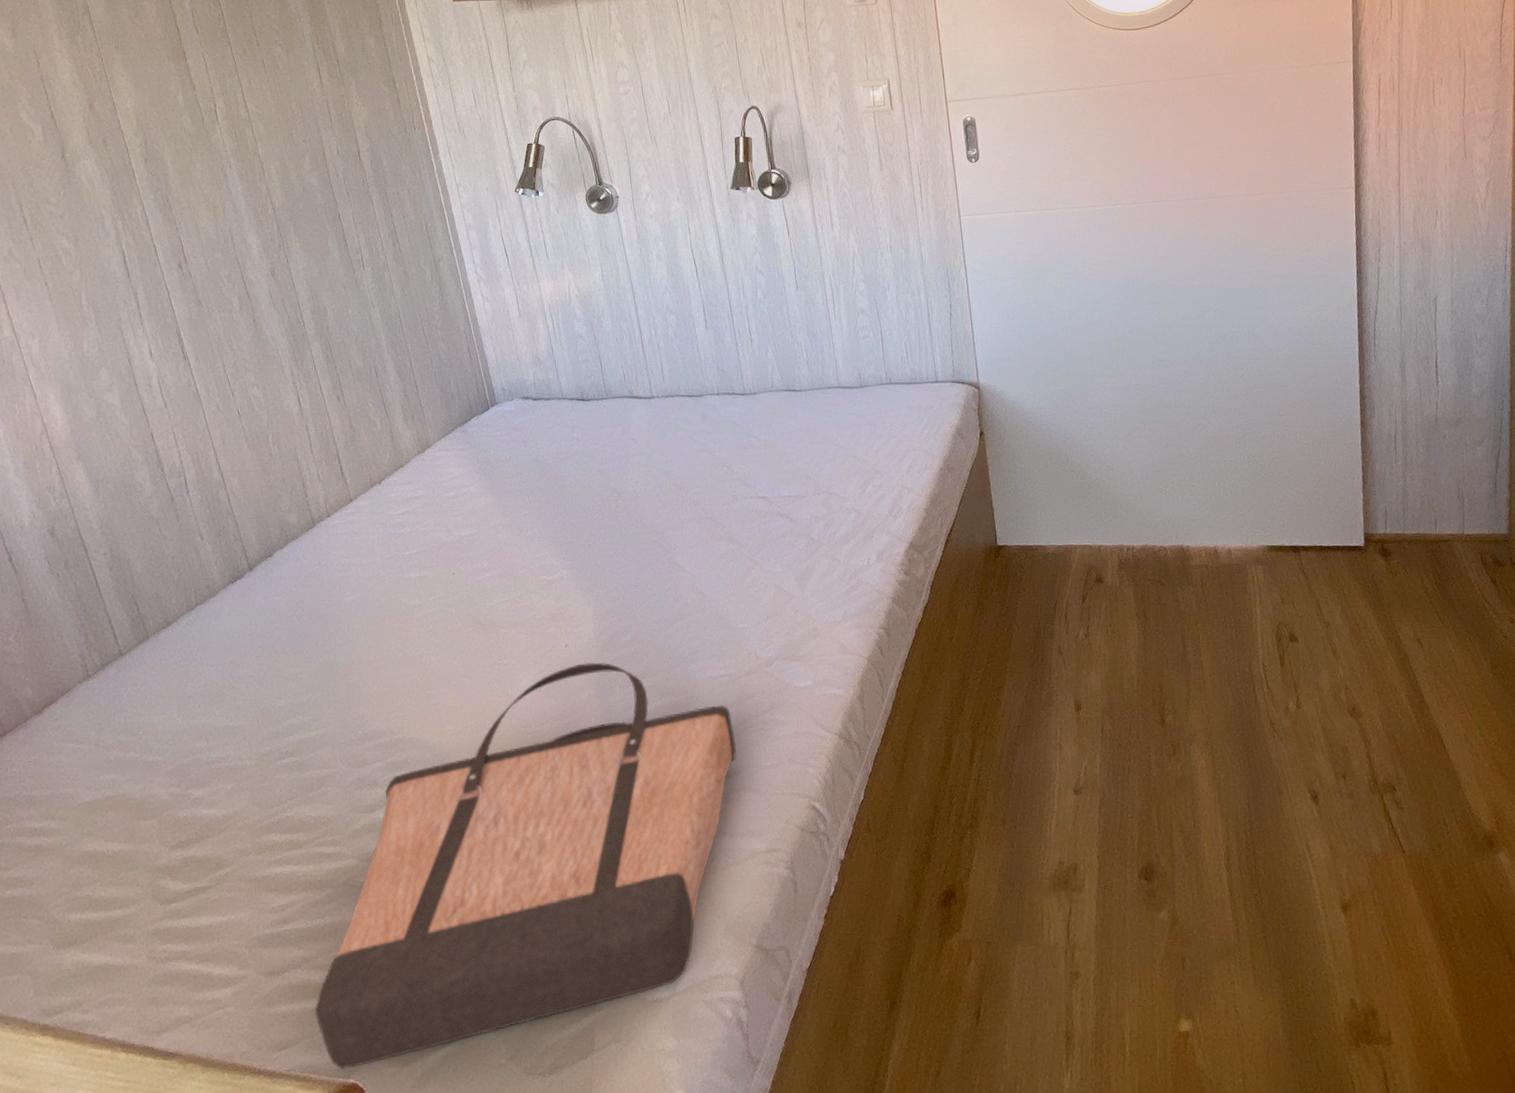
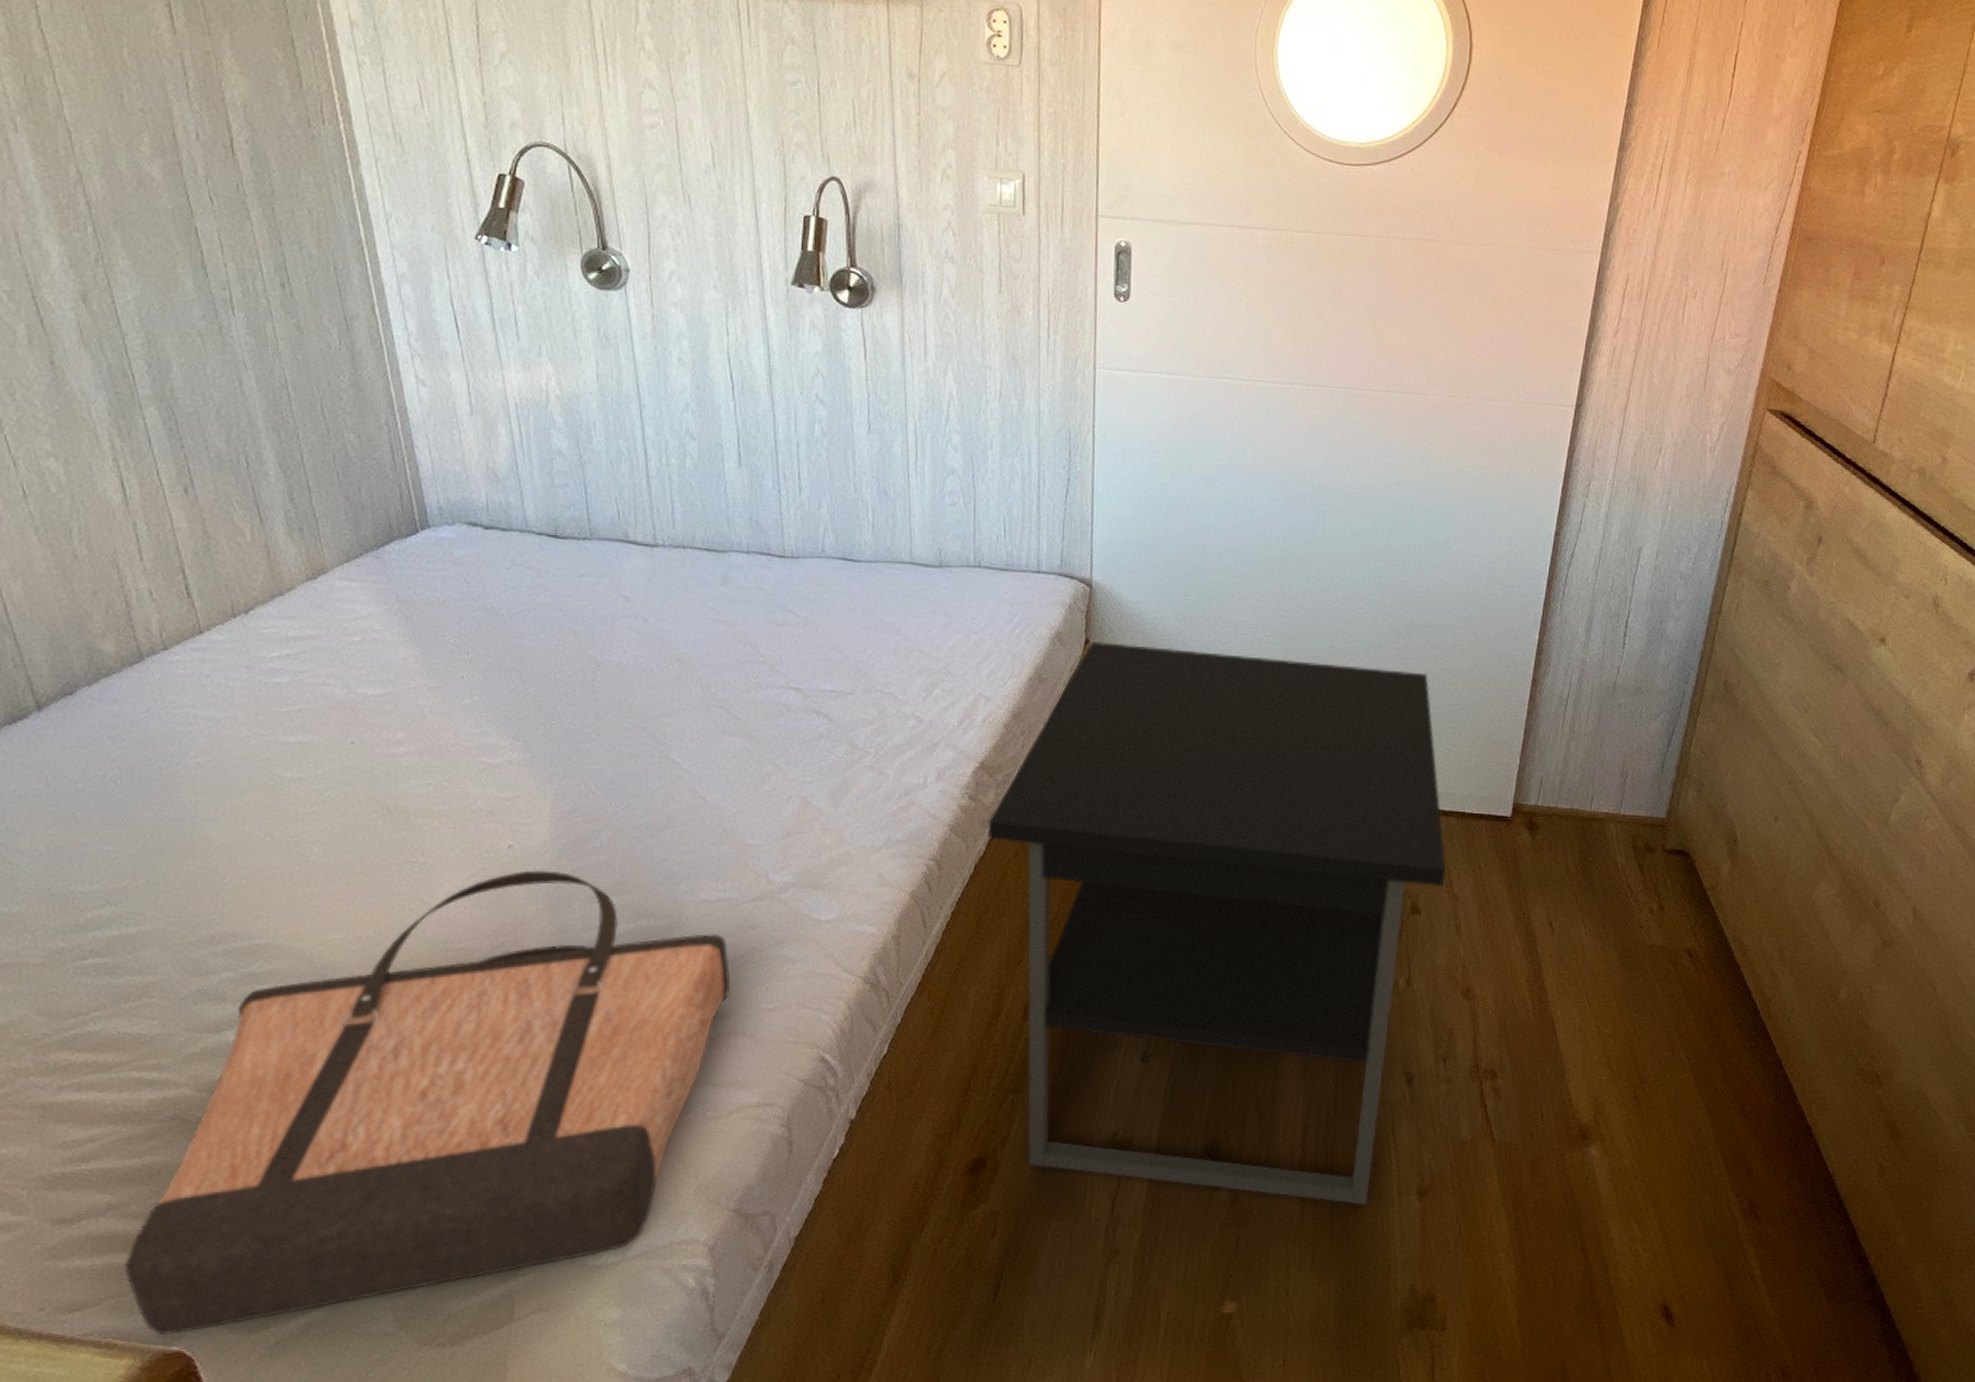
nightstand: none [921,427,1315,921] -> present [987,641,1447,1205]

